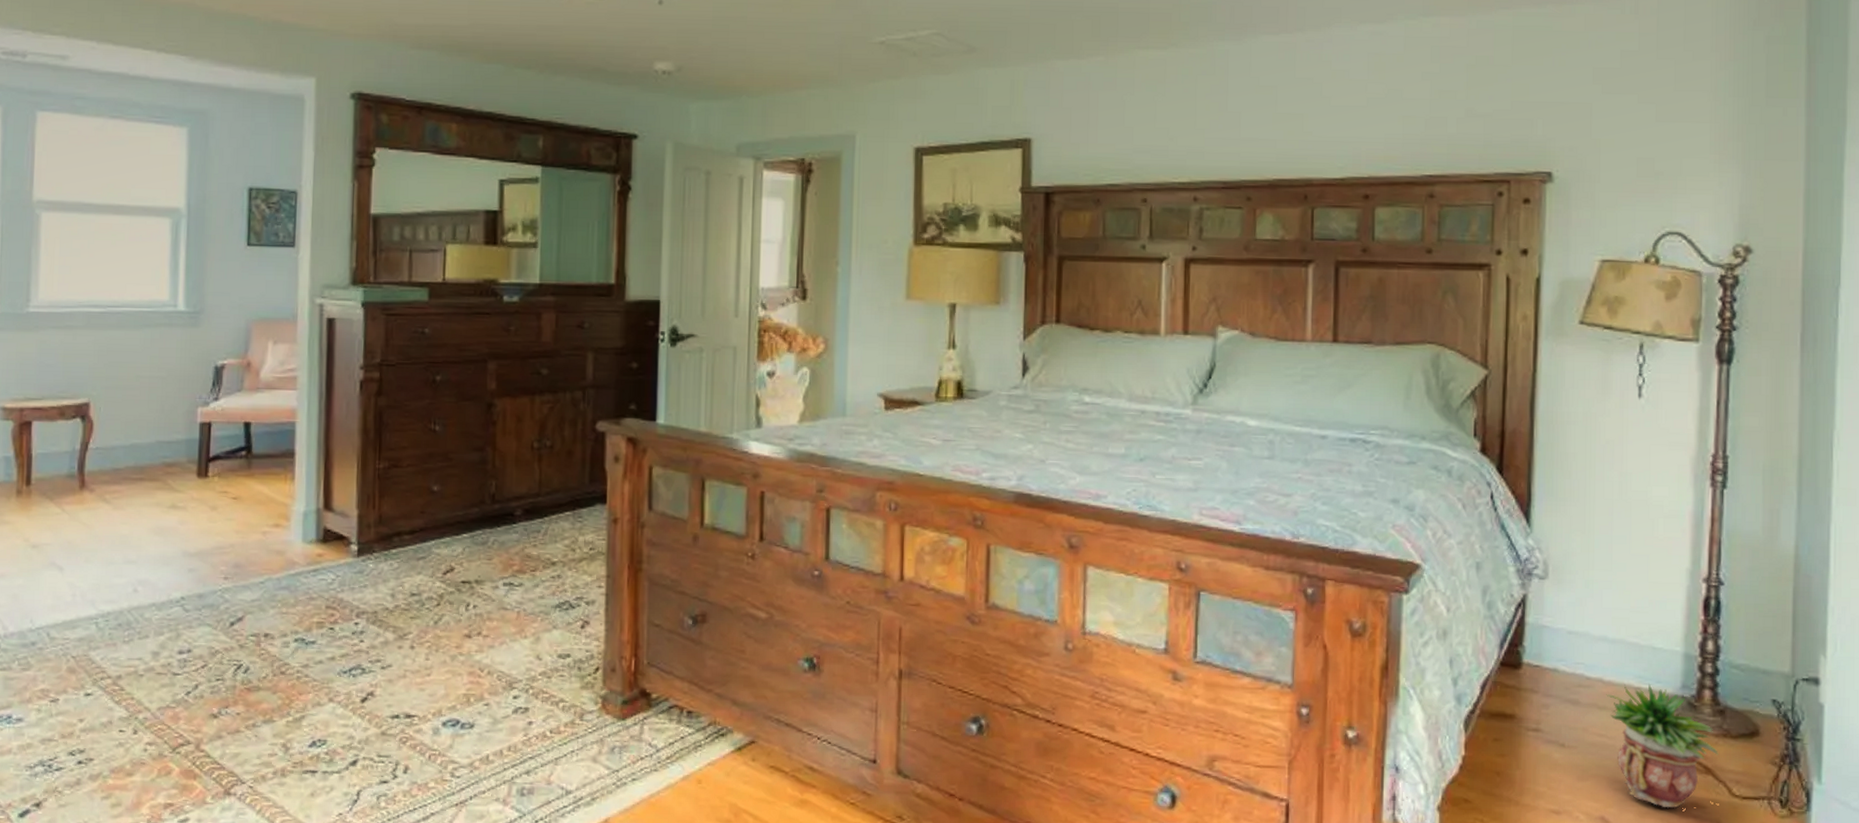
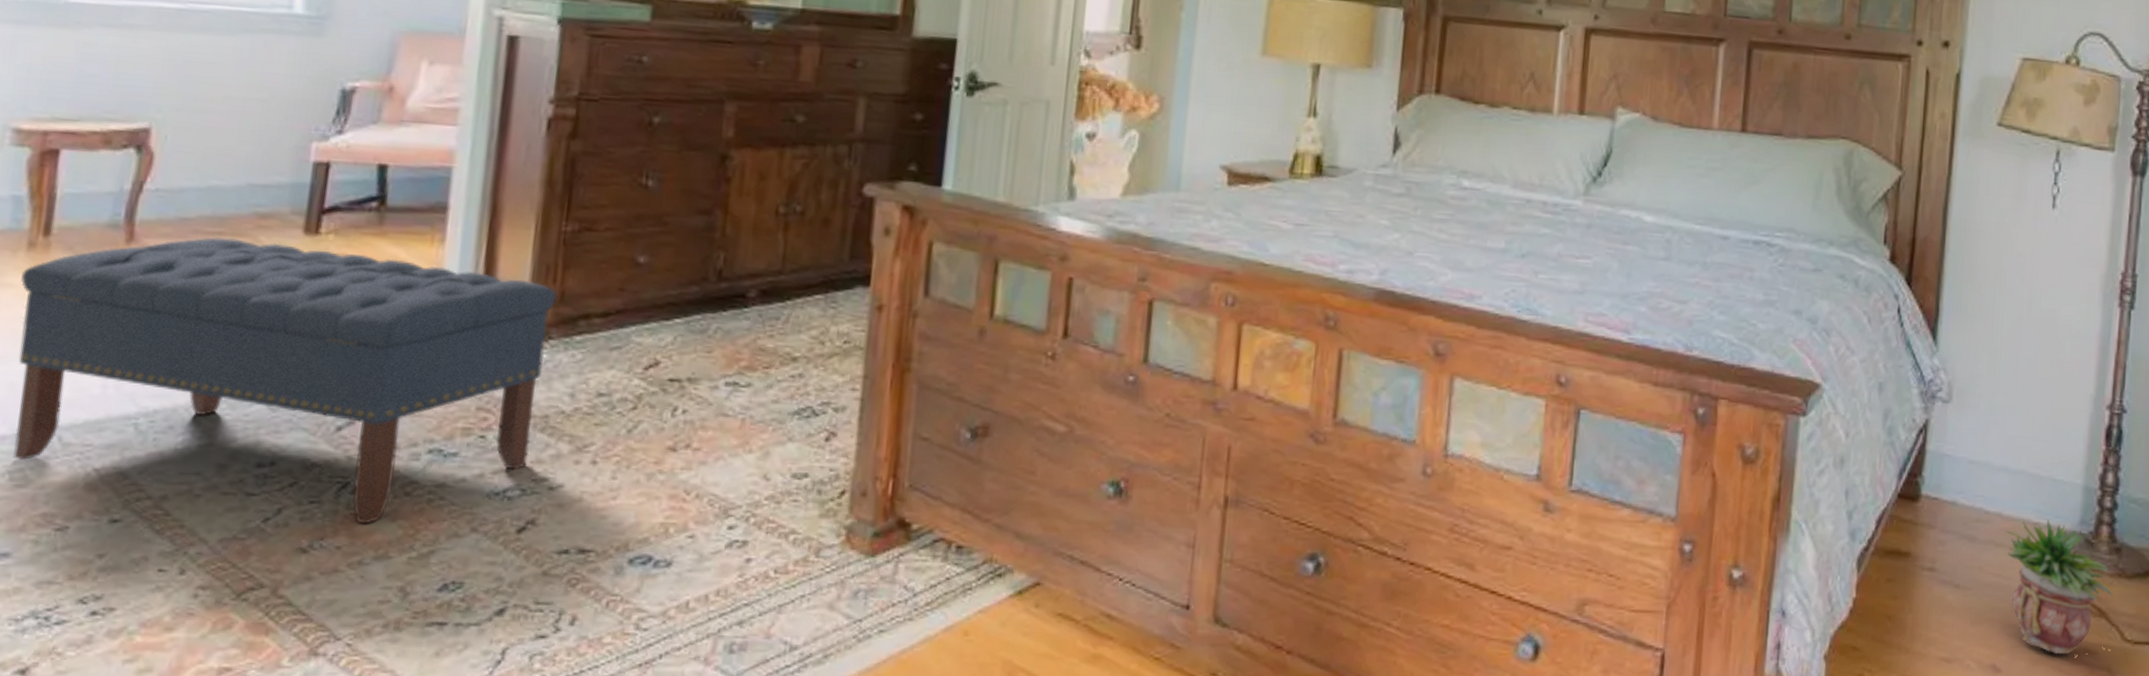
bench: none [14,482,377,696] -> present [13,237,558,525]

